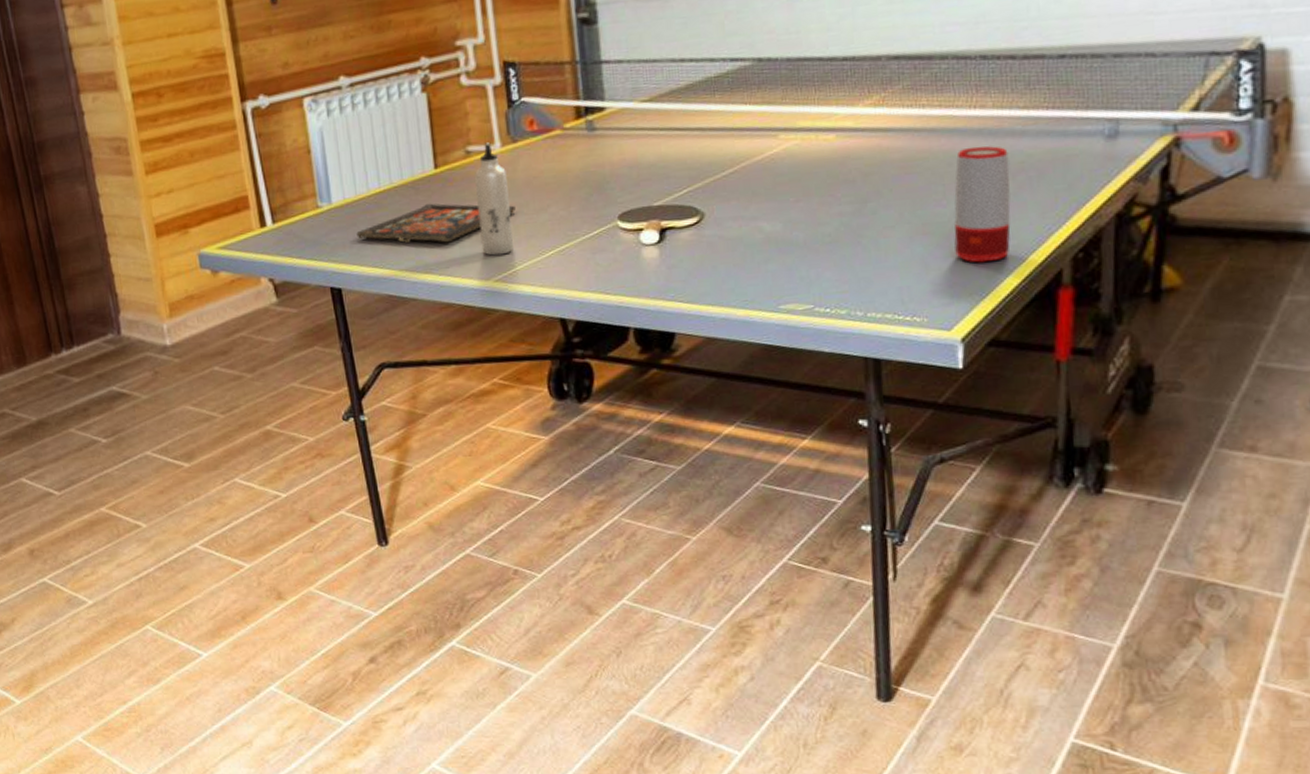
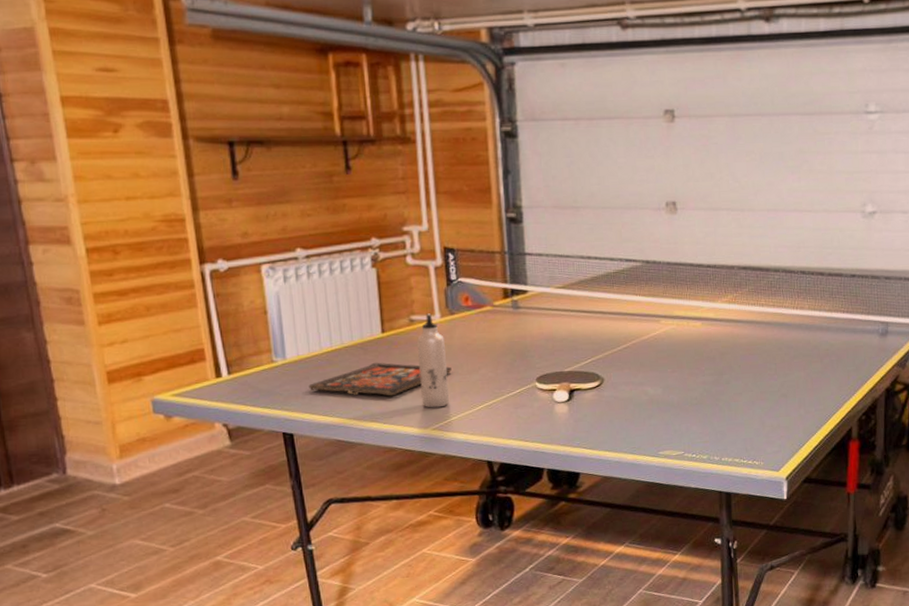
speaker: present [954,146,1011,263] -> none [782,337,819,422]

